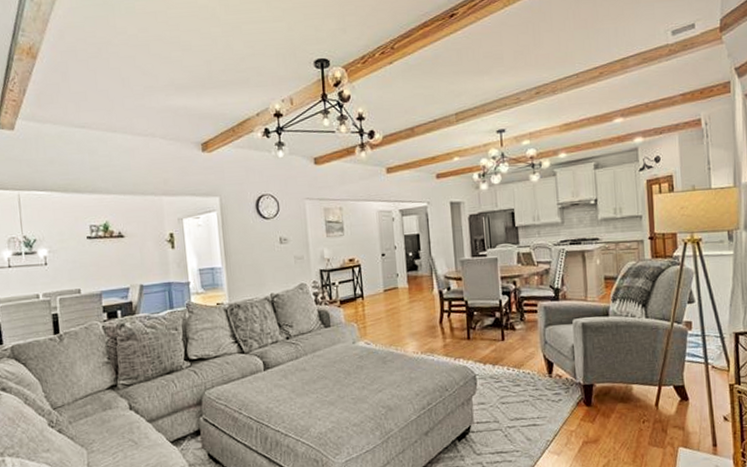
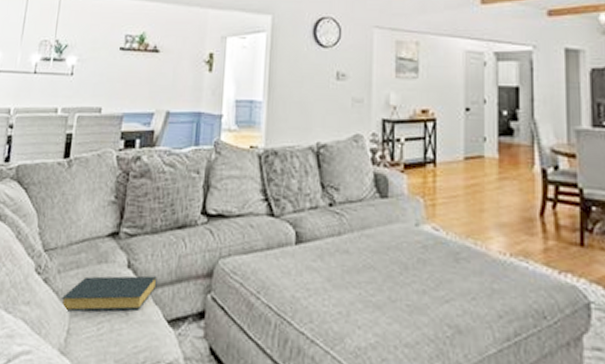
hardback book: none [77,412,157,450] -> present [61,275,157,312]

